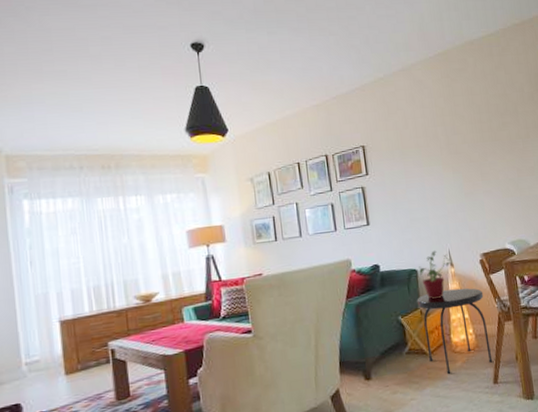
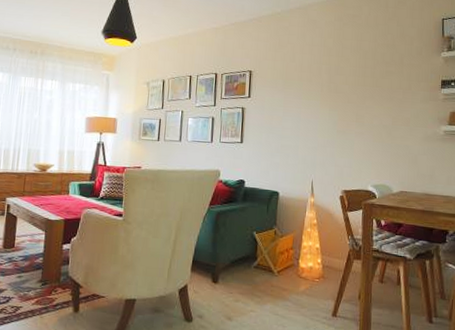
potted plant: present [417,250,454,299] -> none [278,178,314,223]
side table: present [417,288,493,374] -> none [273,217,338,296]

